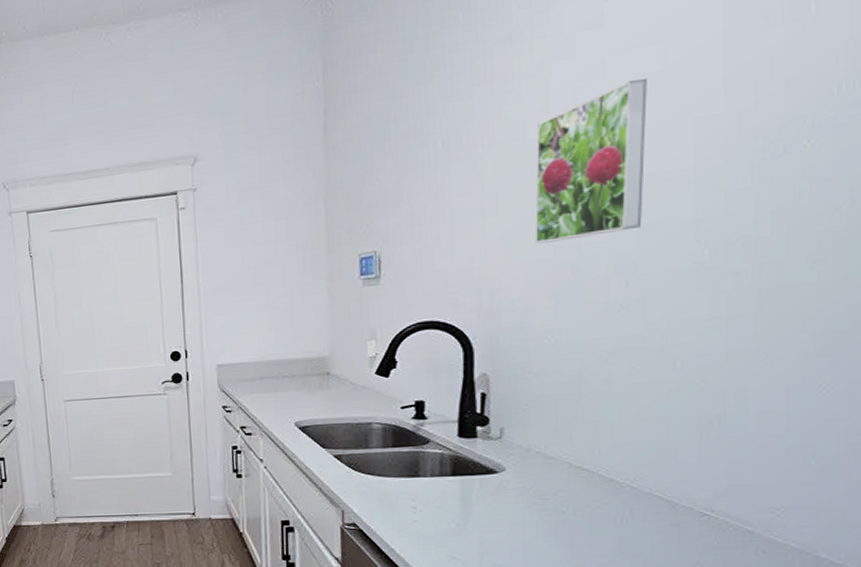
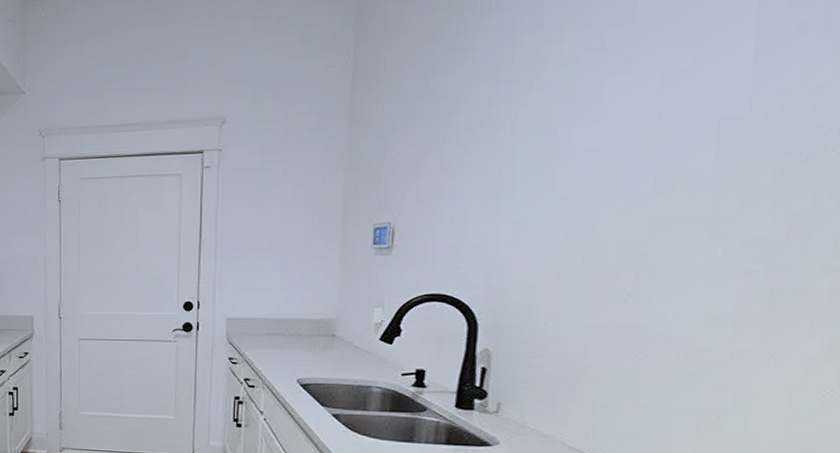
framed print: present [534,79,647,244] -> none [548,76,674,228]

